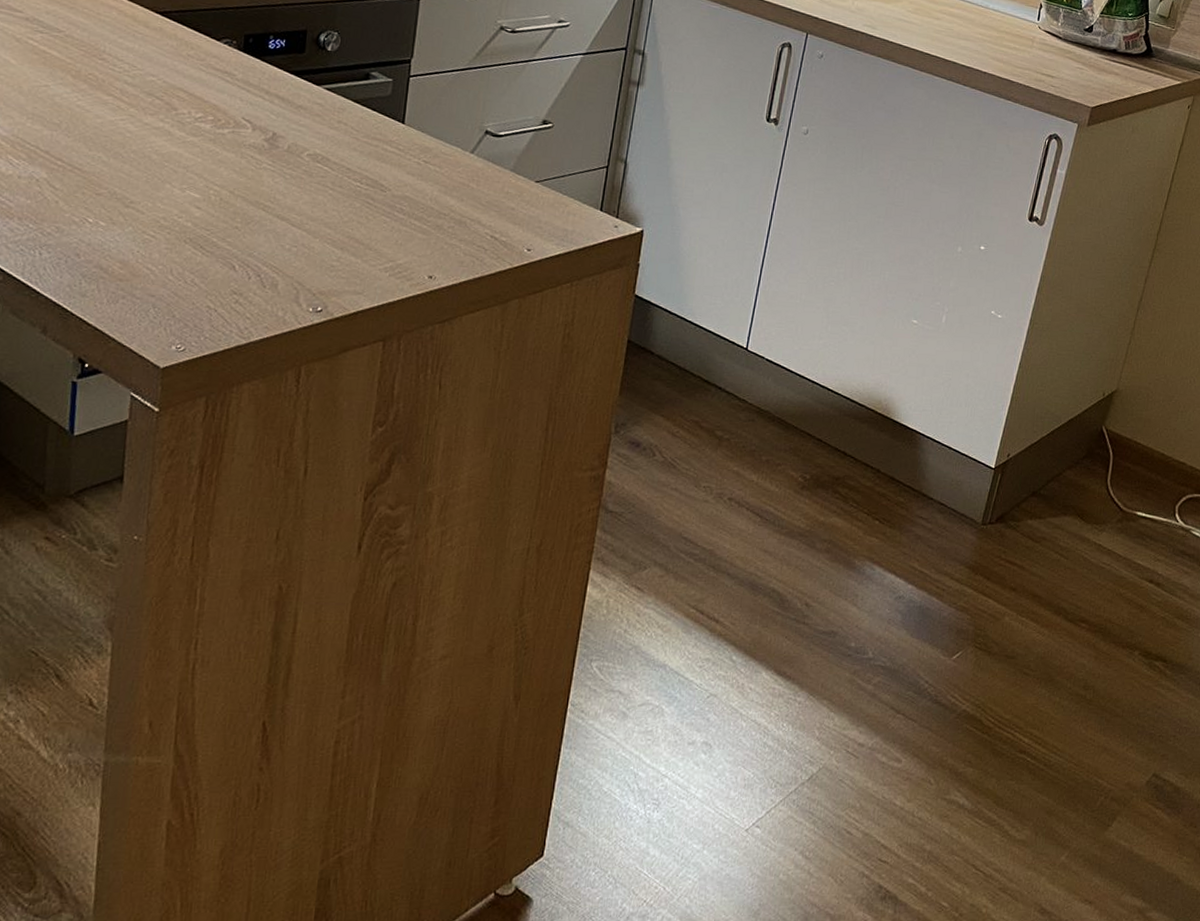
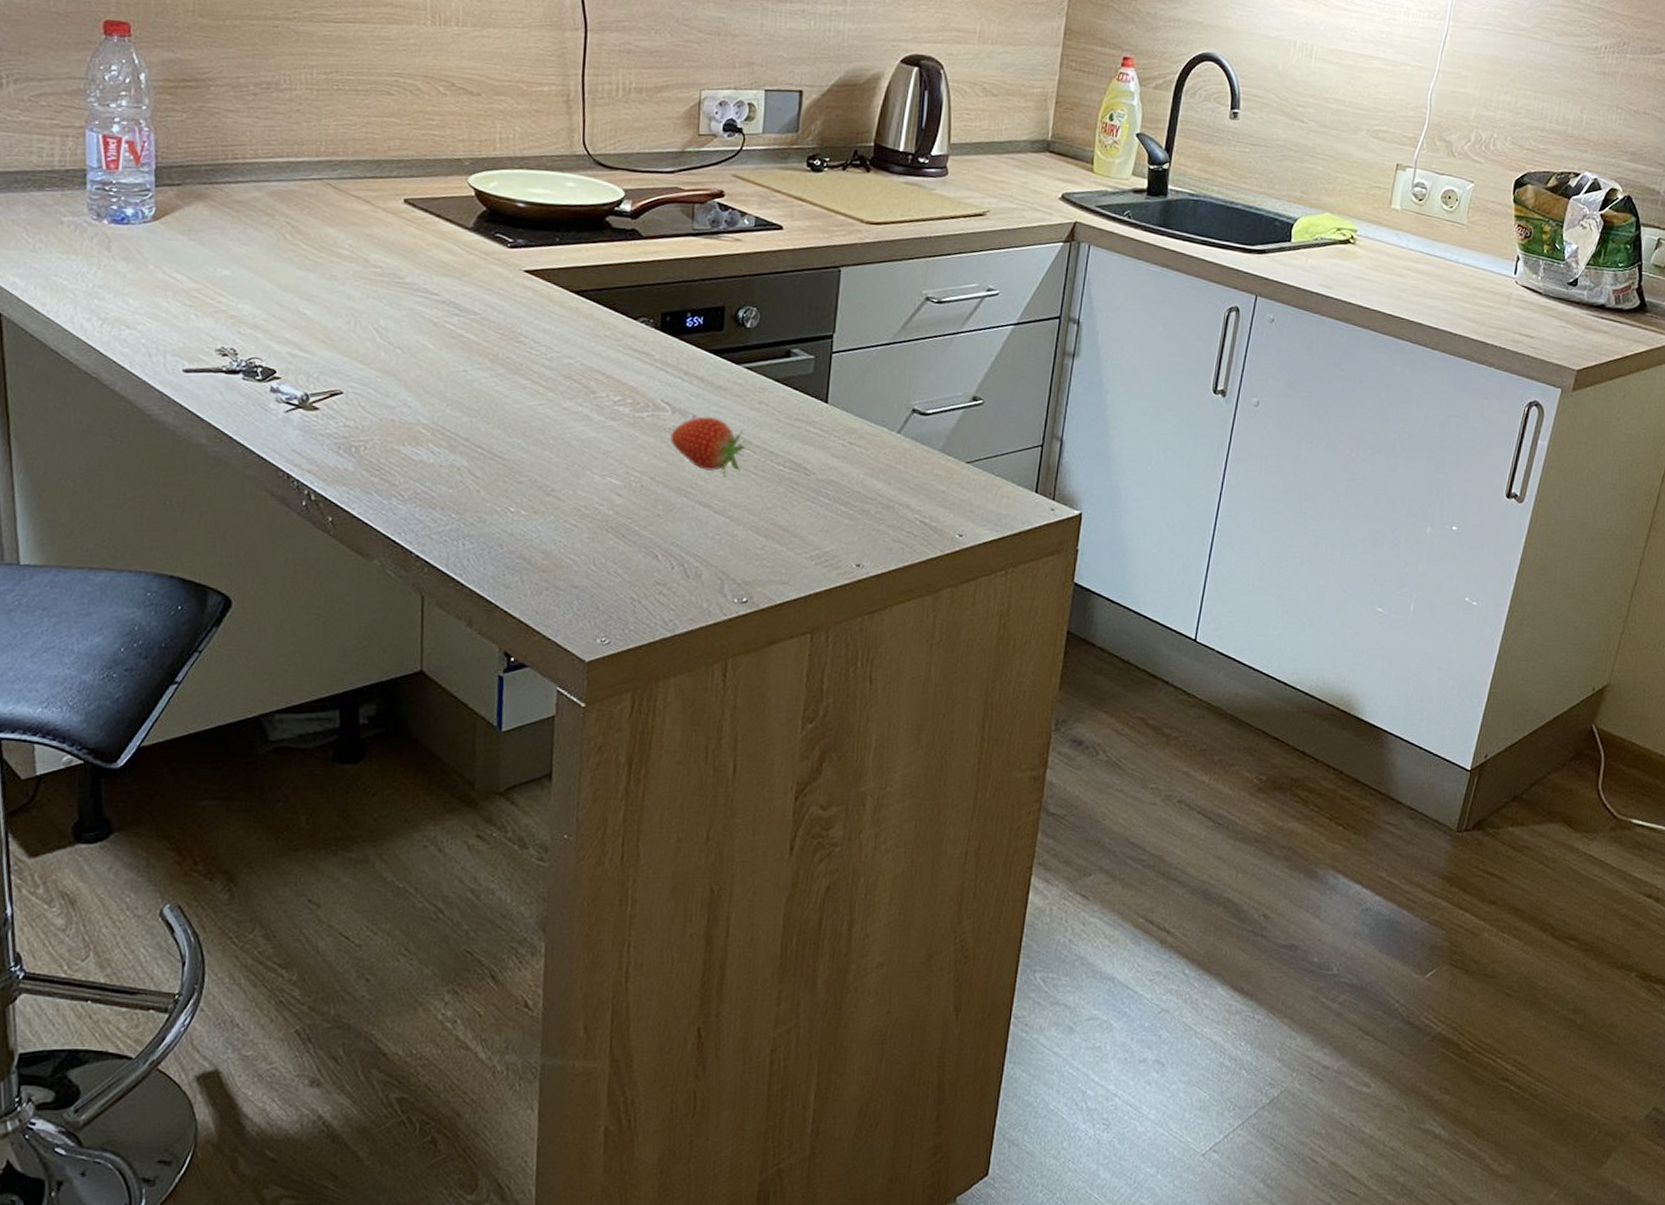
fruit: none [249,134,324,192] -> present [669,417,746,477]

